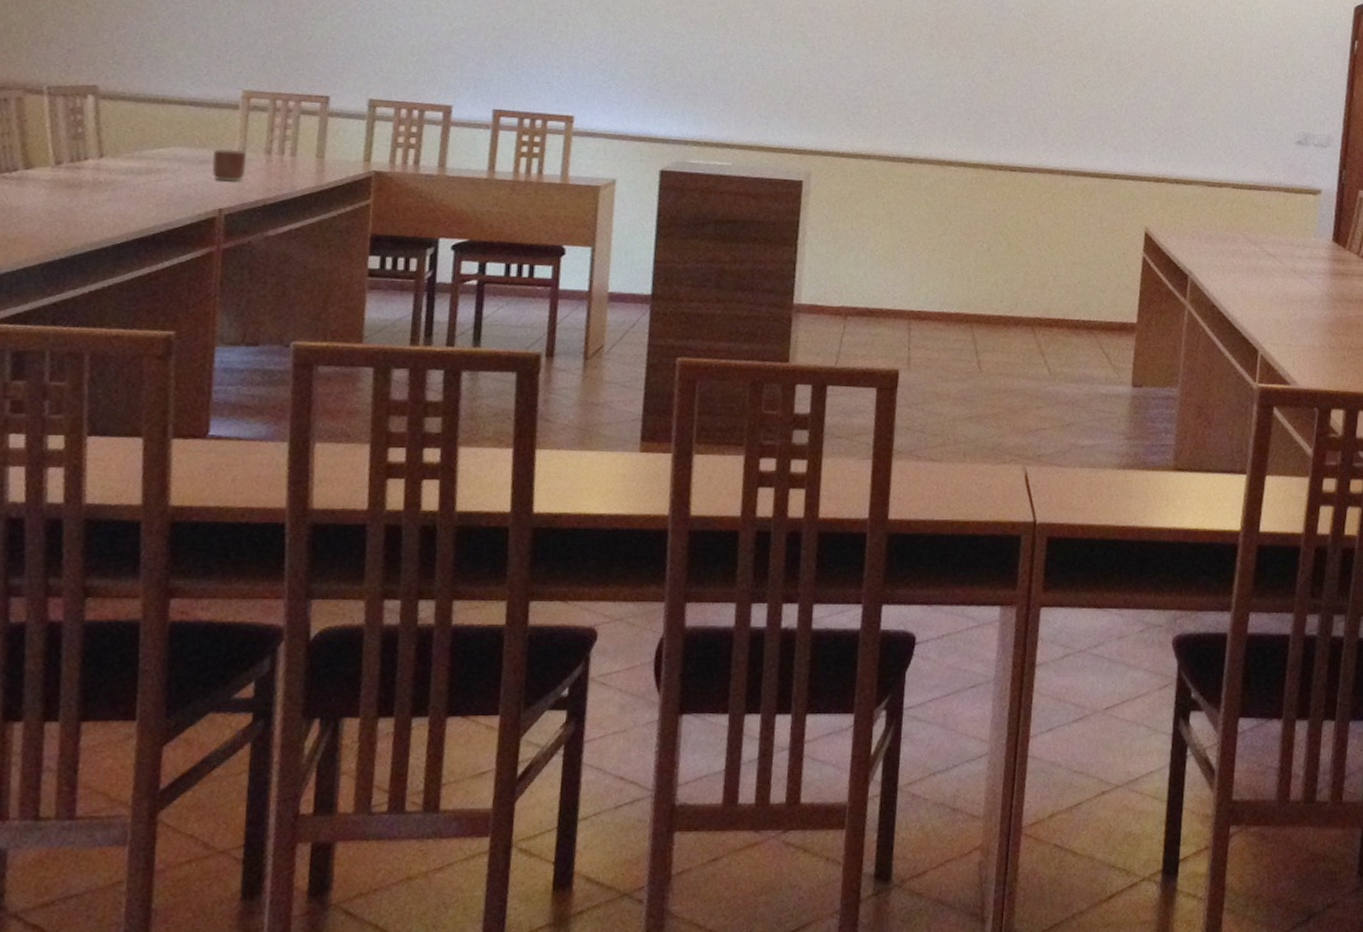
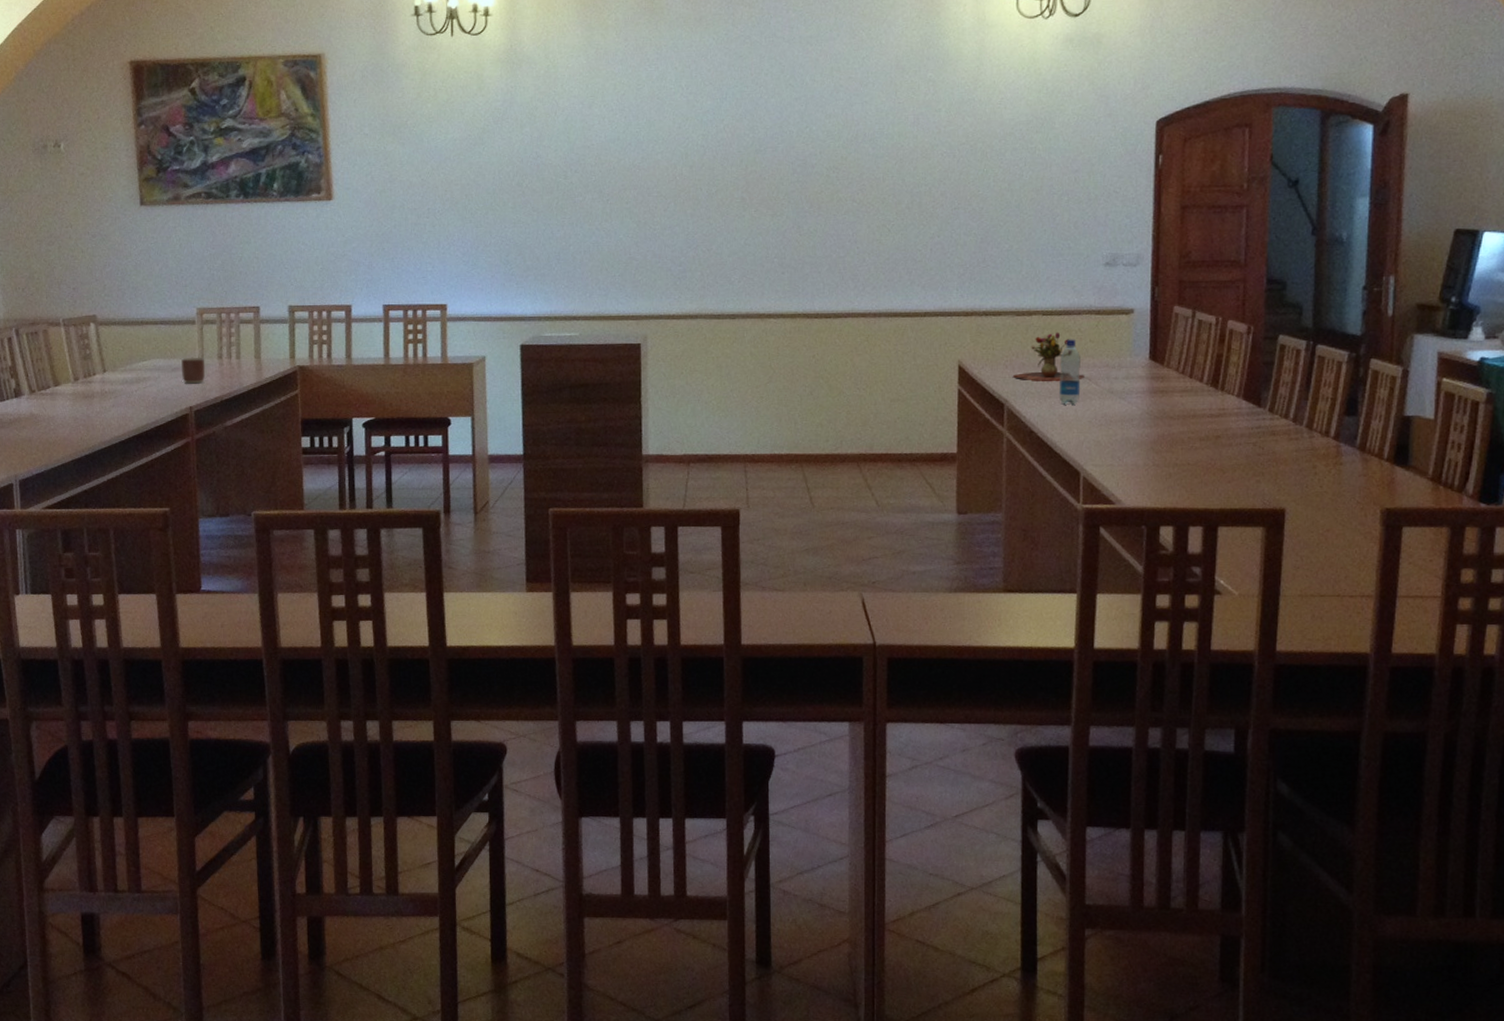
flower arrangement: none [1199,206,1269,256] -> present [1013,332,1084,381]
bottle: none [1243,214,1267,281] -> present [1059,339,1081,405]

